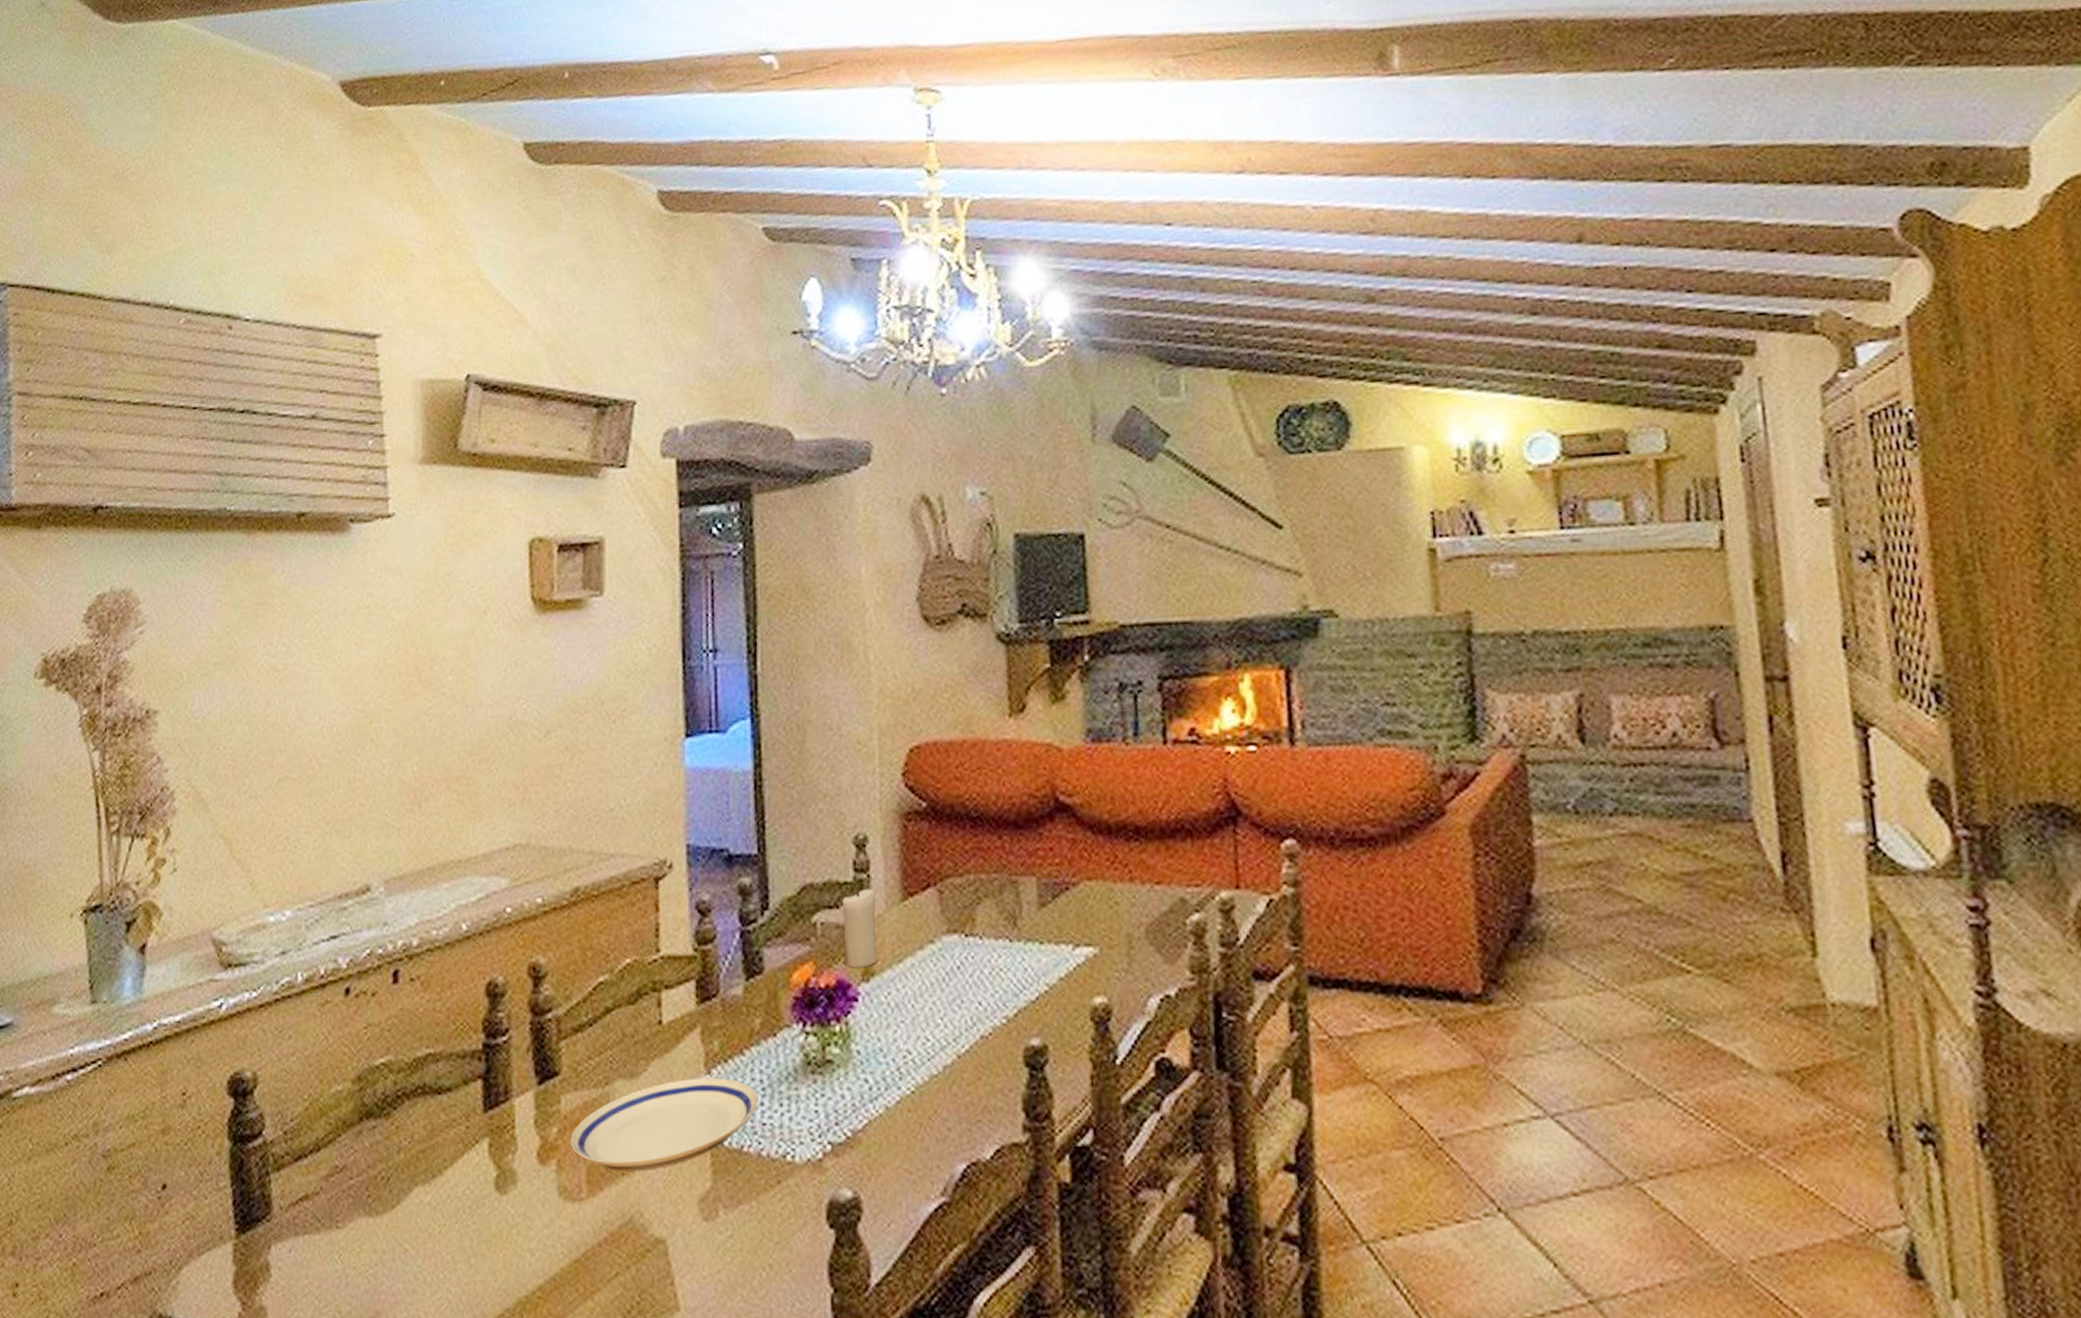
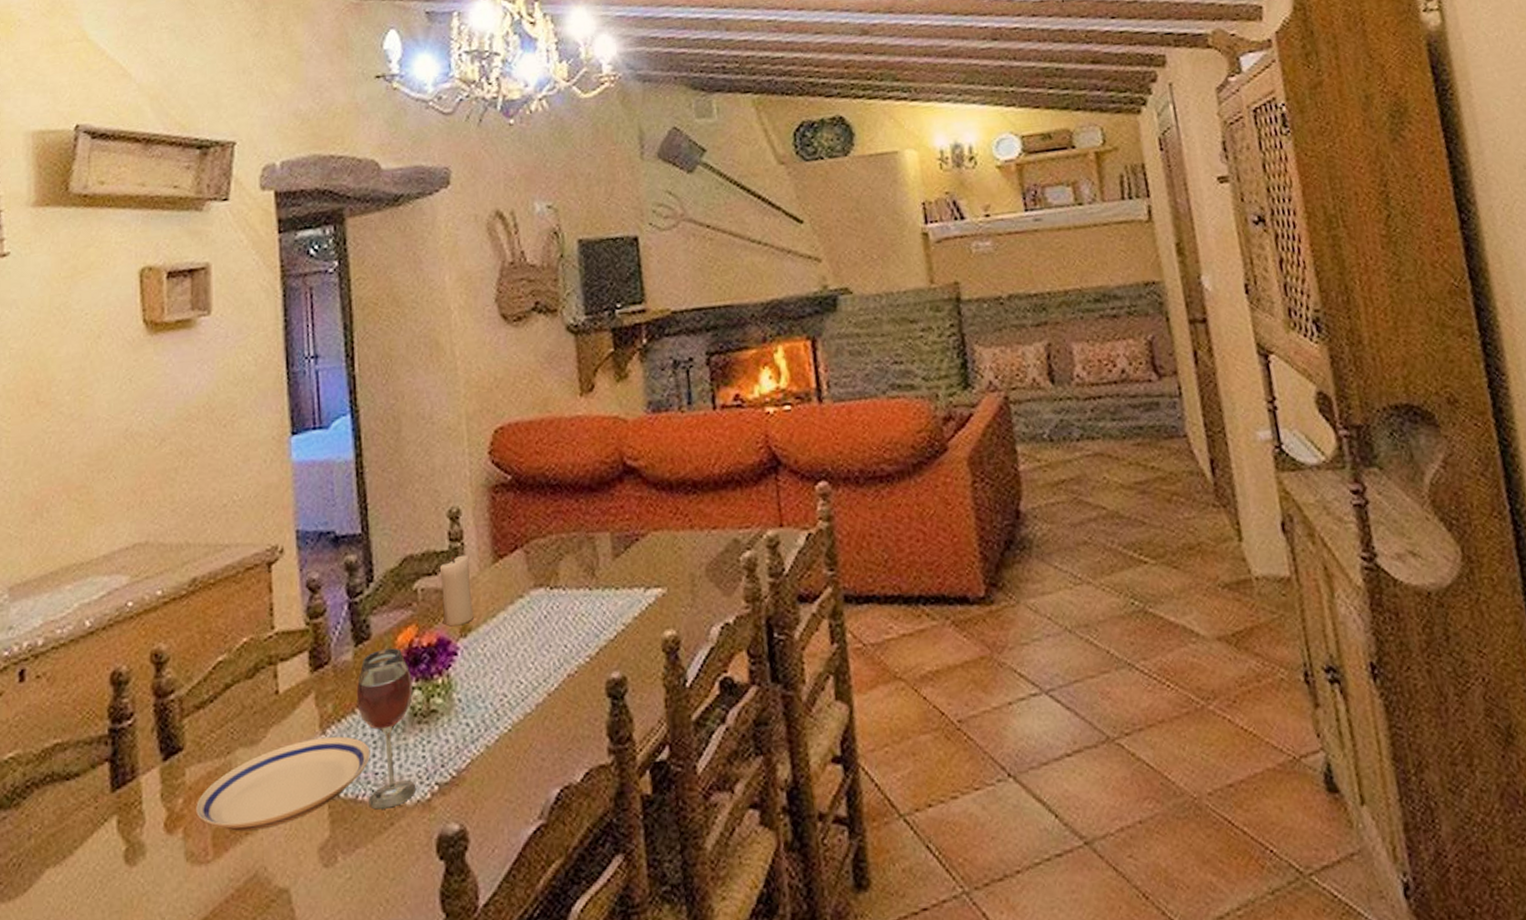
wineglass: none [745,986,807,1164] -> present [356,648,417,810]

